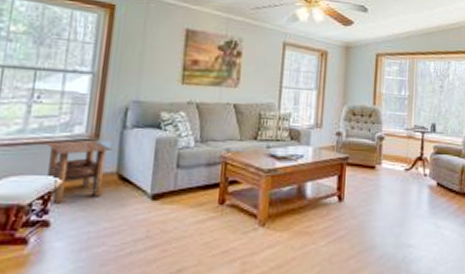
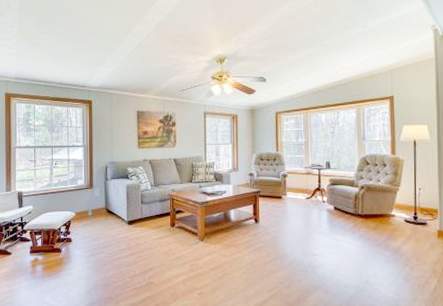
side table: present [46,139,113,204] -> none [64,188,101,228]

